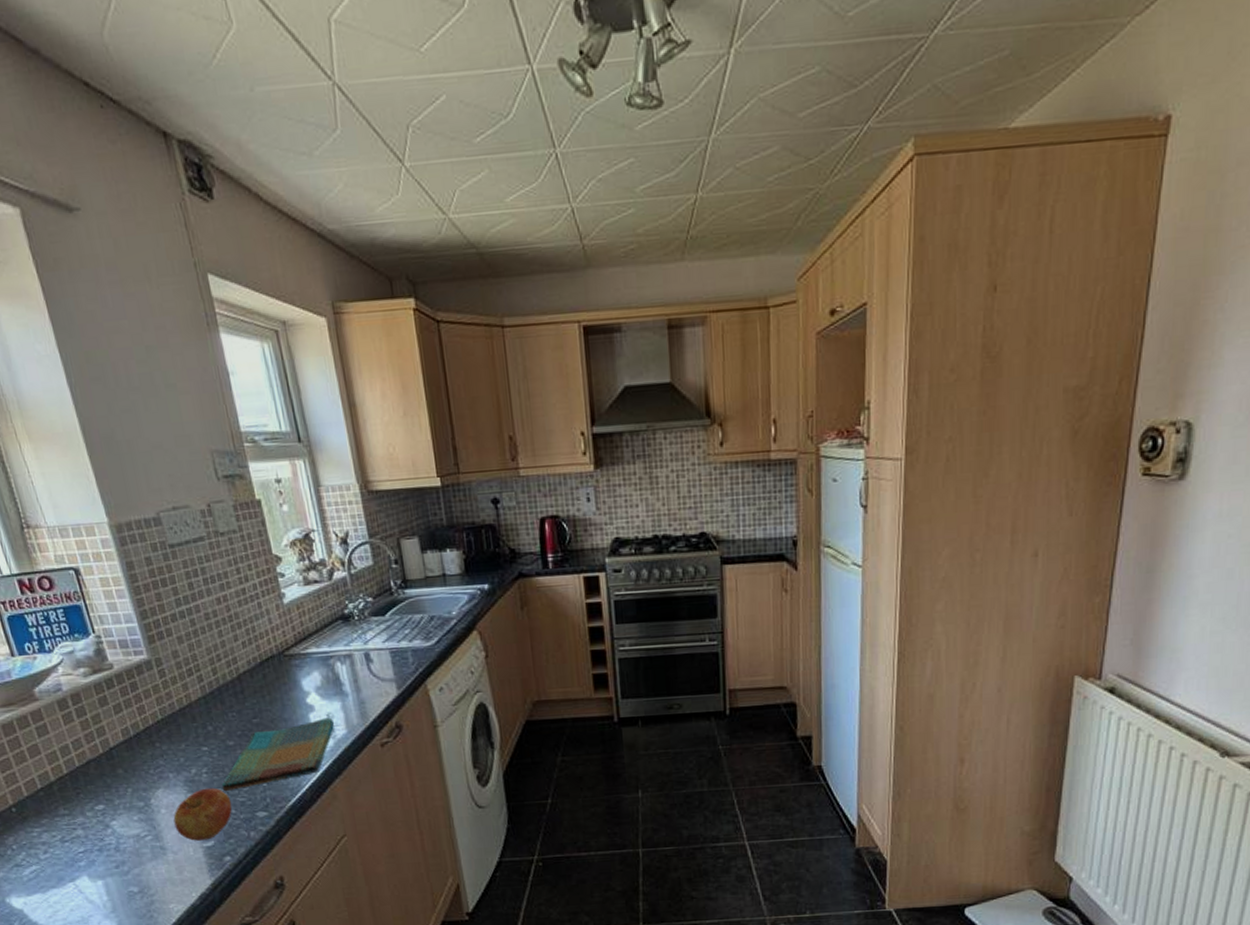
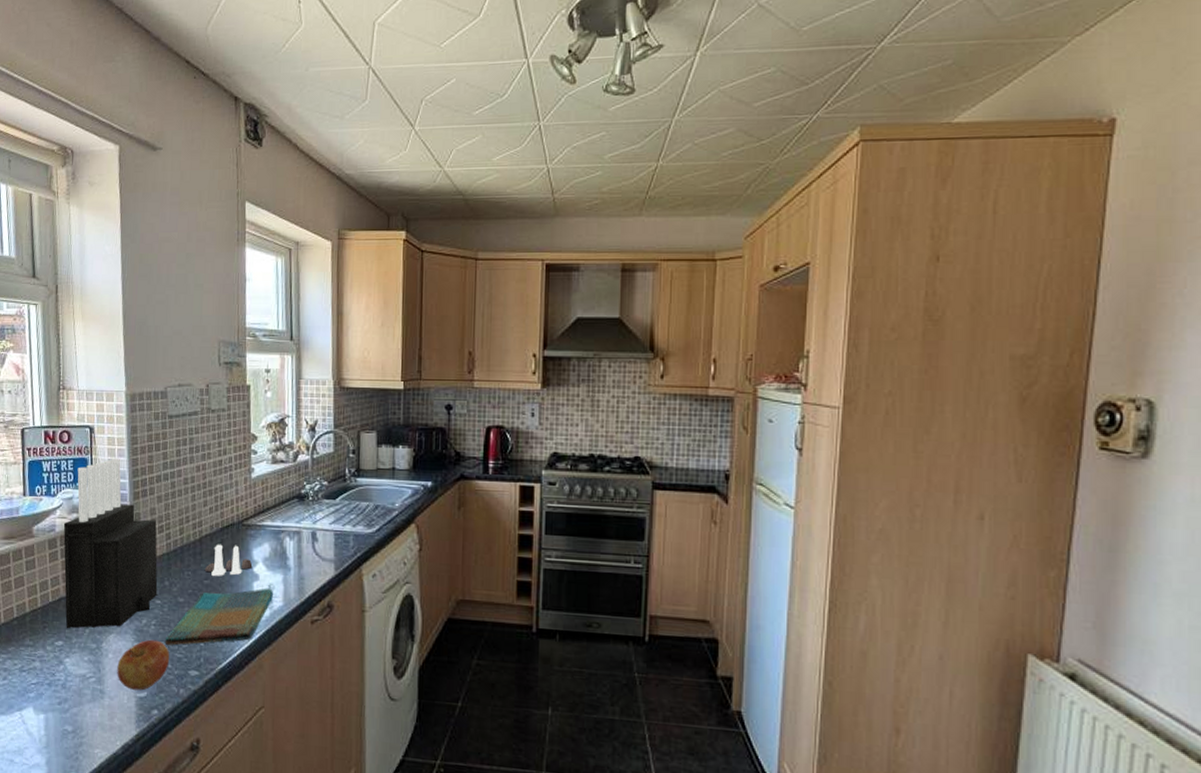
knife block: none [70,600,202,792] -> present [63,458,158,629]
salt and pepper shaker set: none [250,678,305,713] -> present [204,544,253,576]

